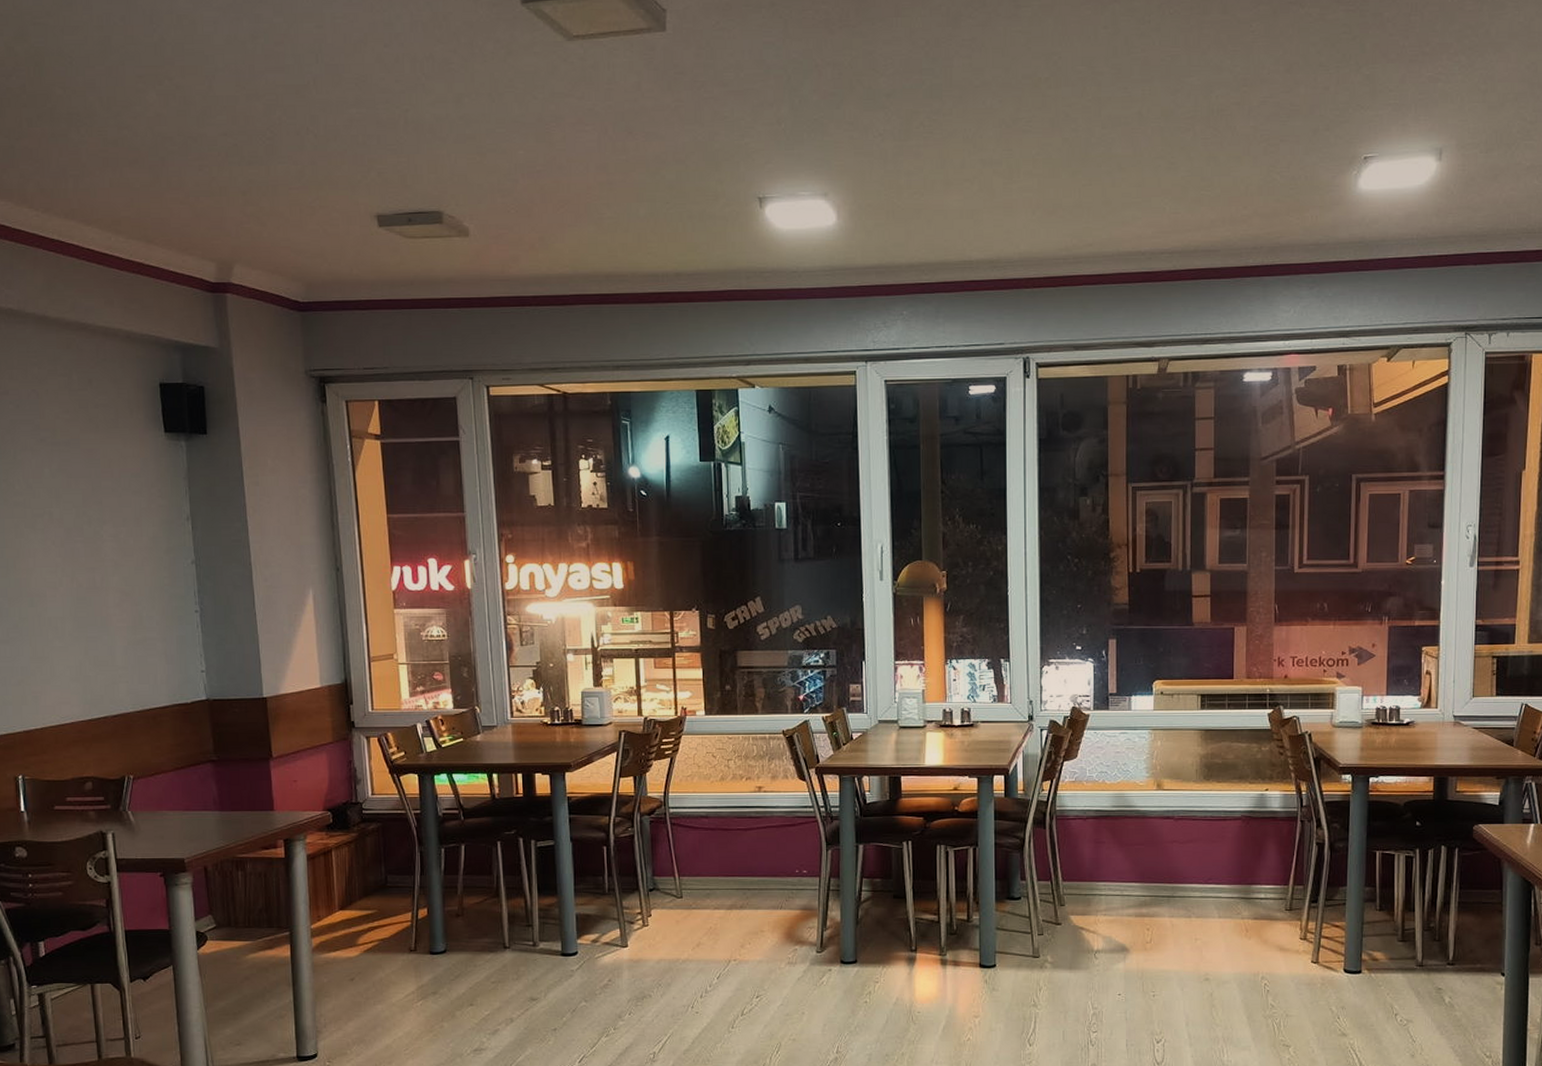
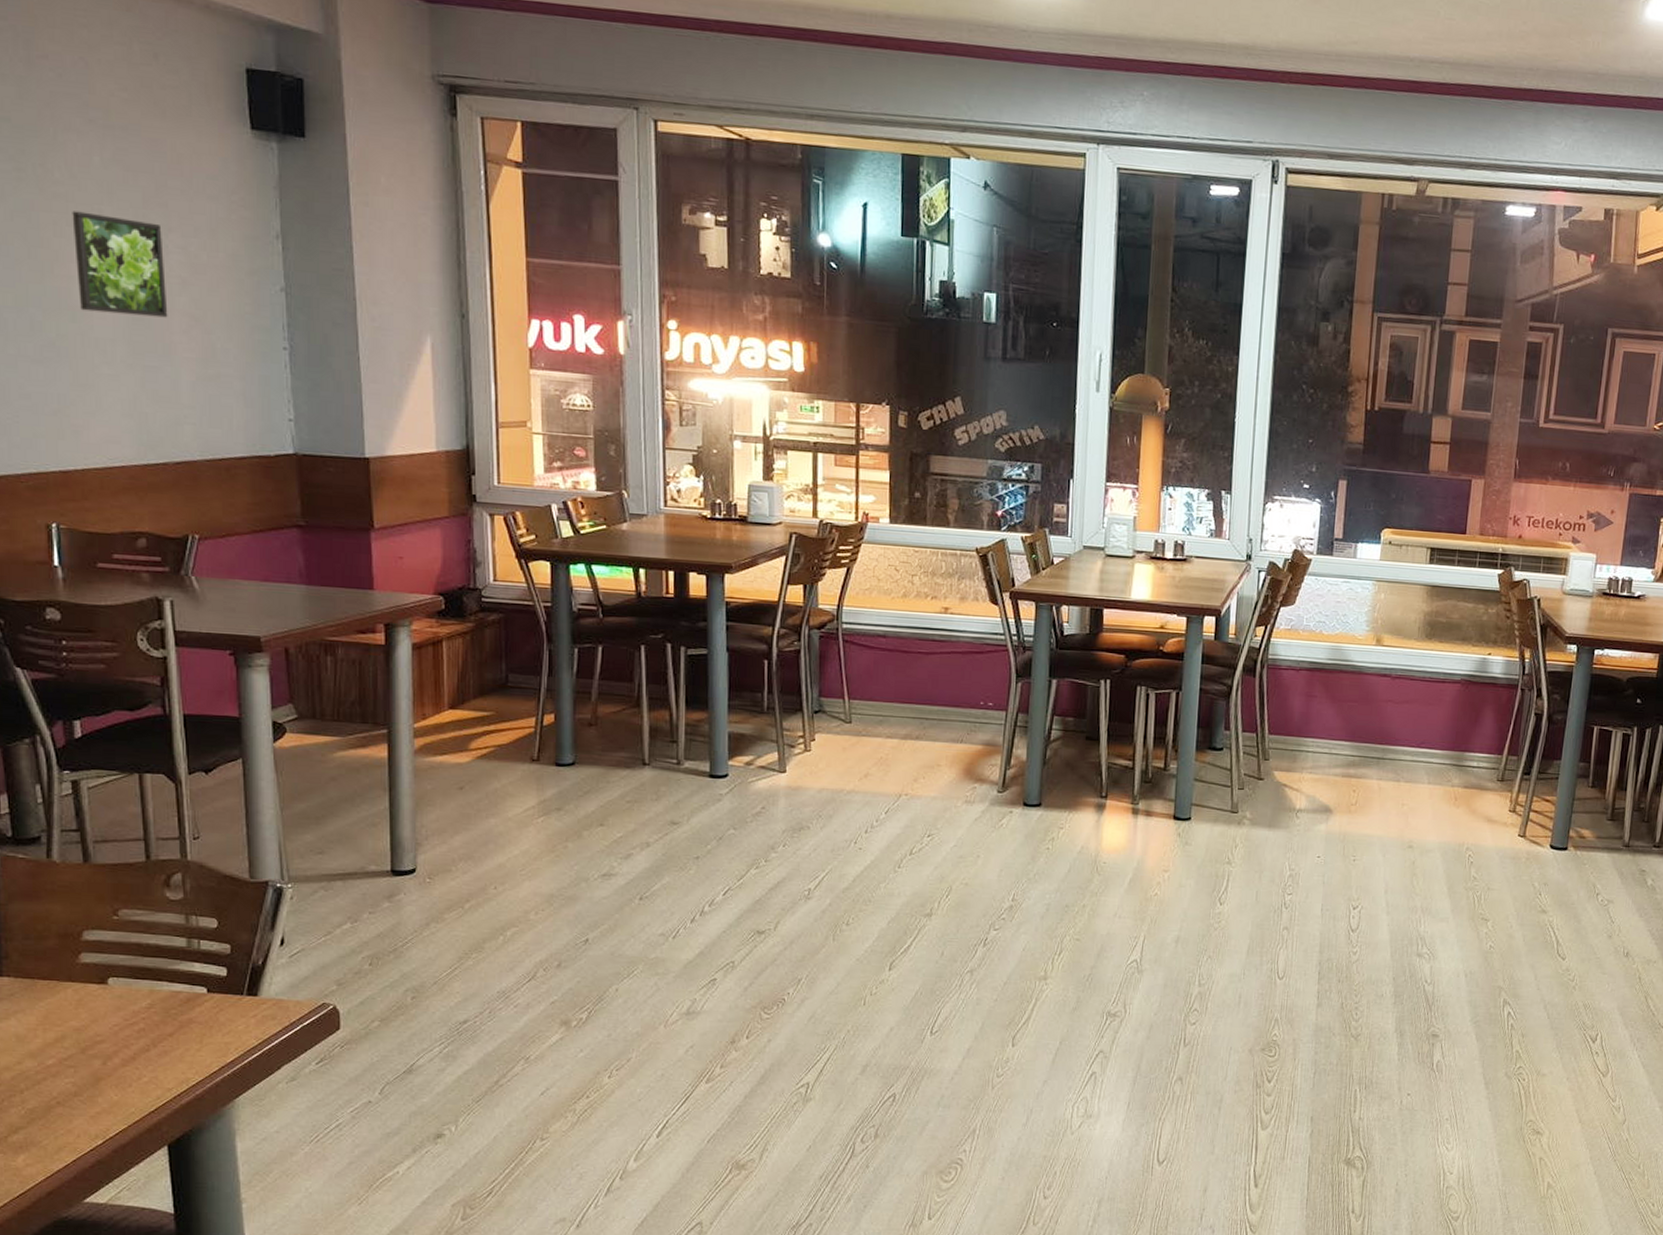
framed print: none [29,515,104,596] -> present [72,211,168,318]

